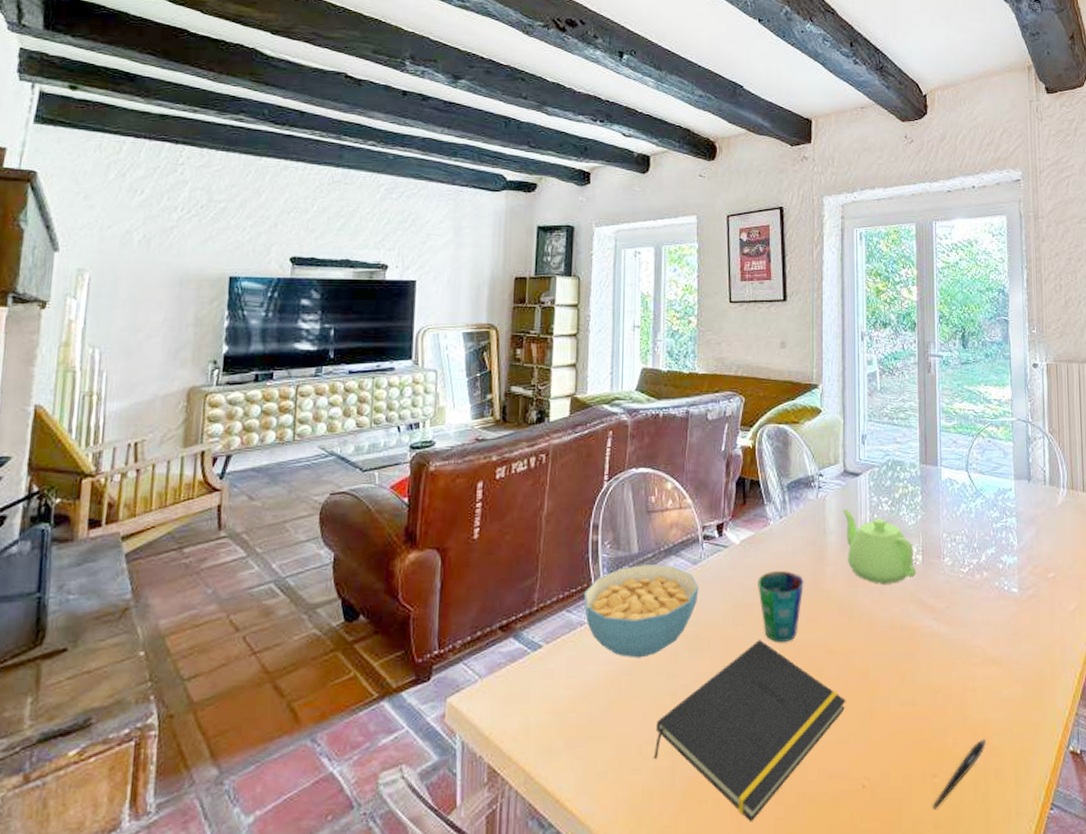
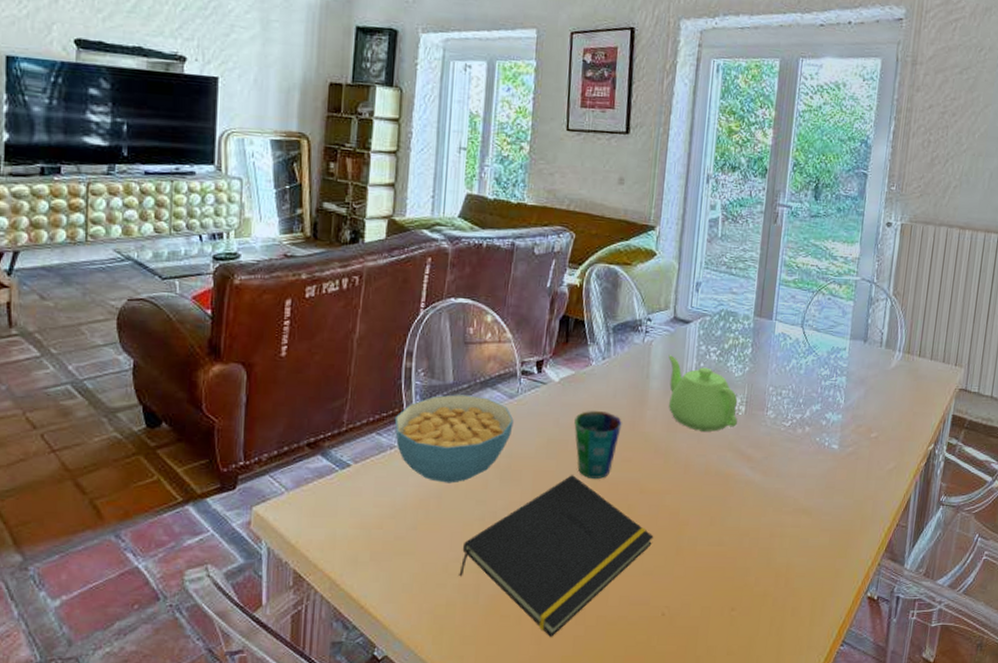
pen: present [932,739,986,809] -> none [727,580,787,638]

